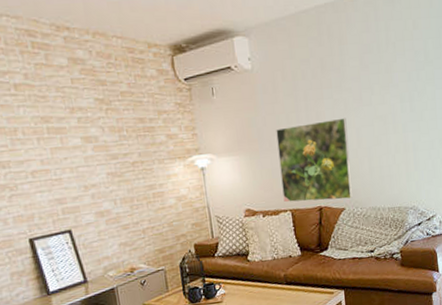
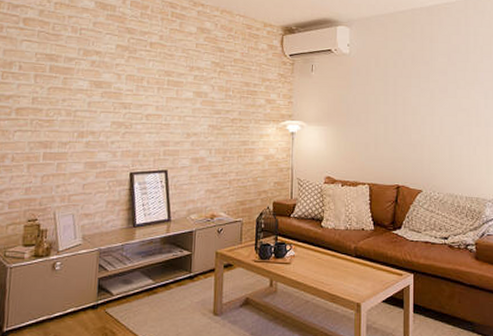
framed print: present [276,117,352,203] -> none [363,105,431,183]

